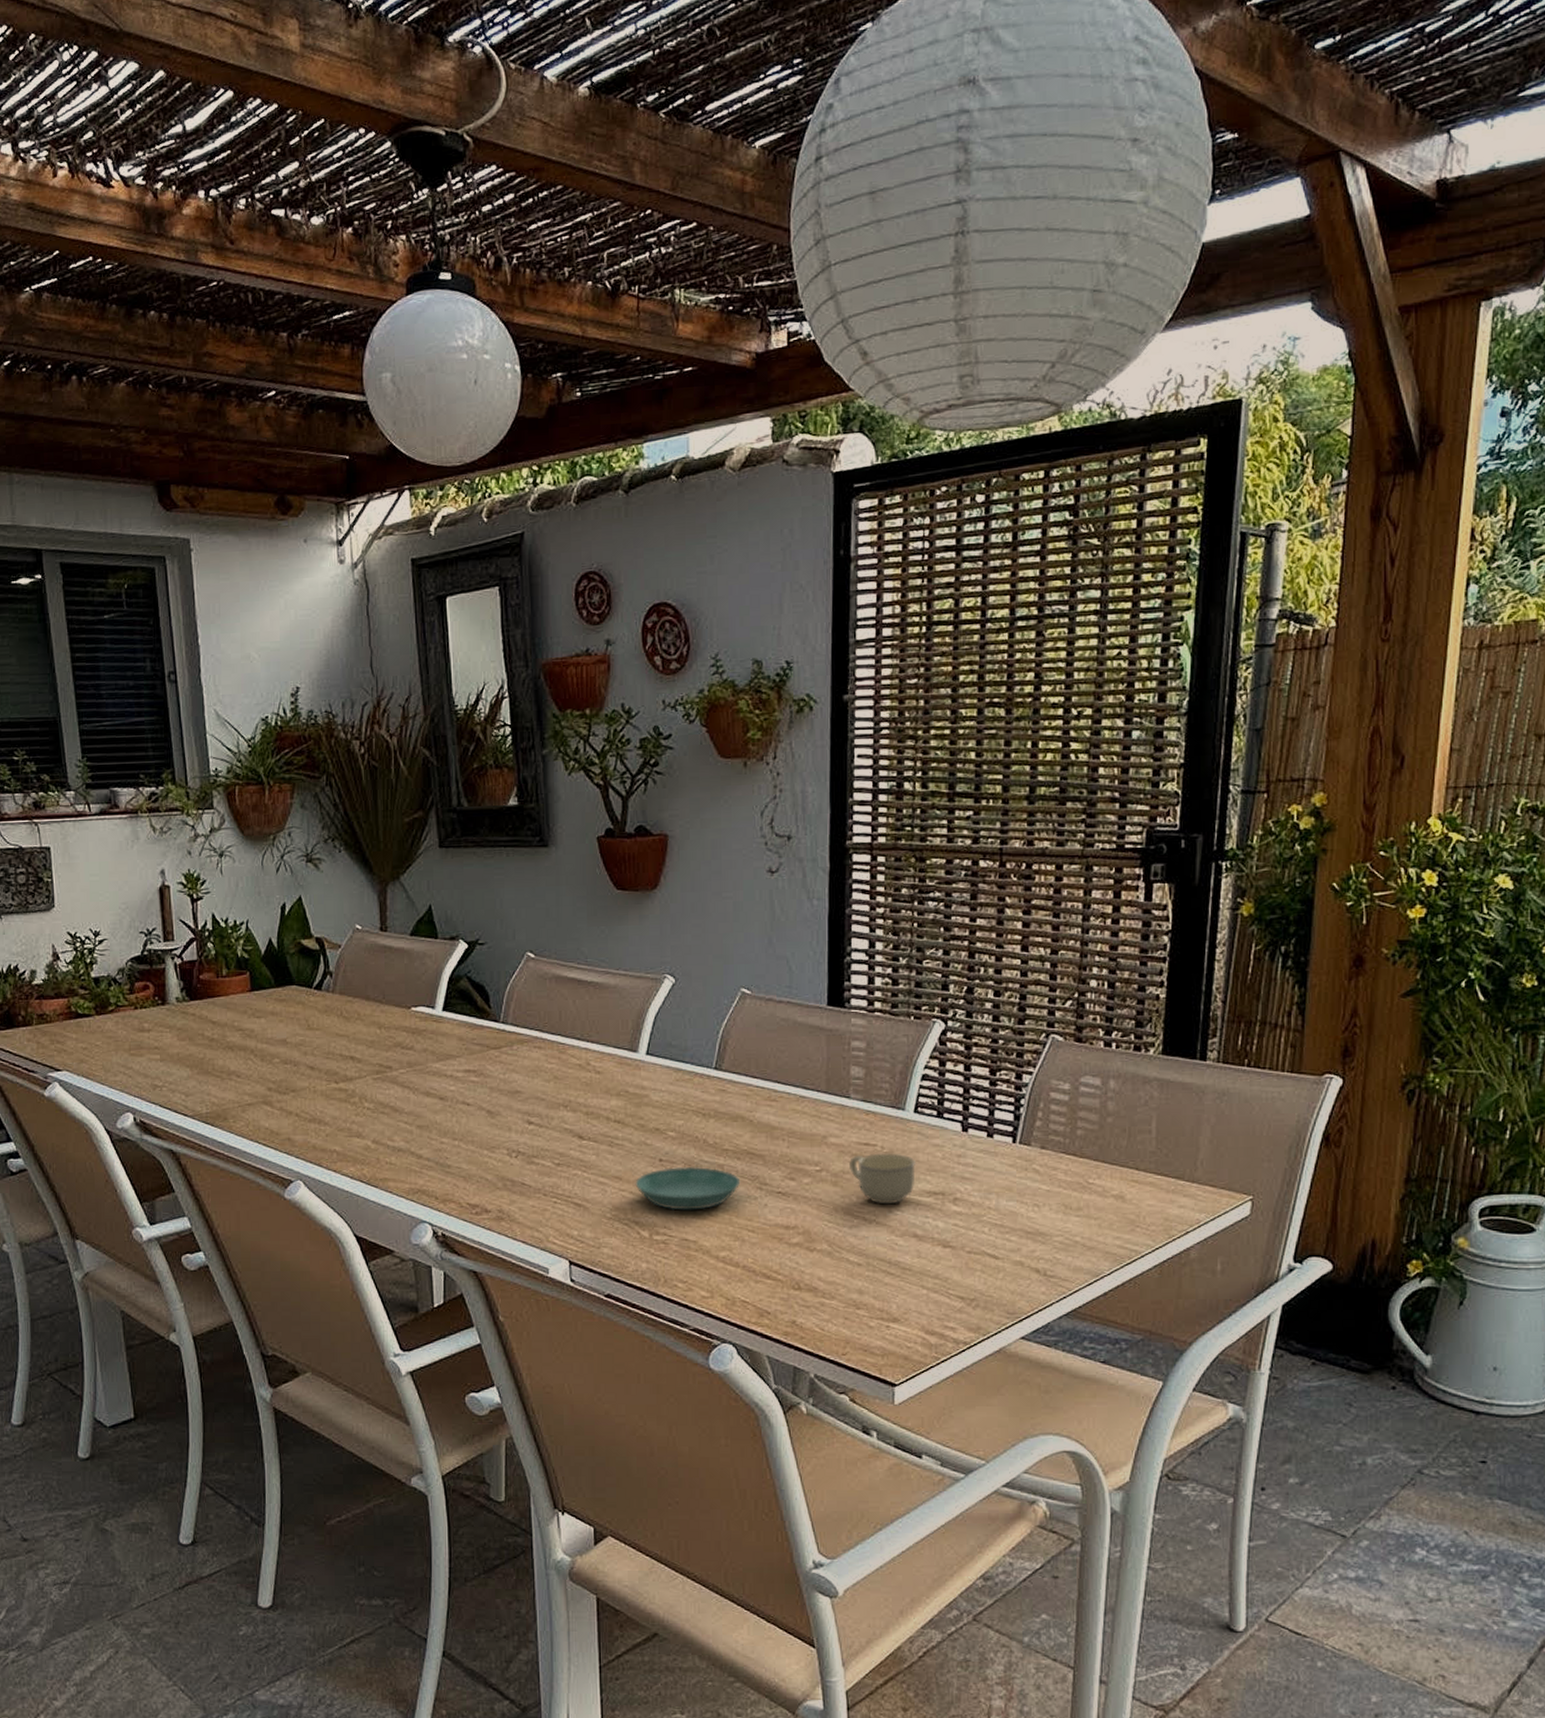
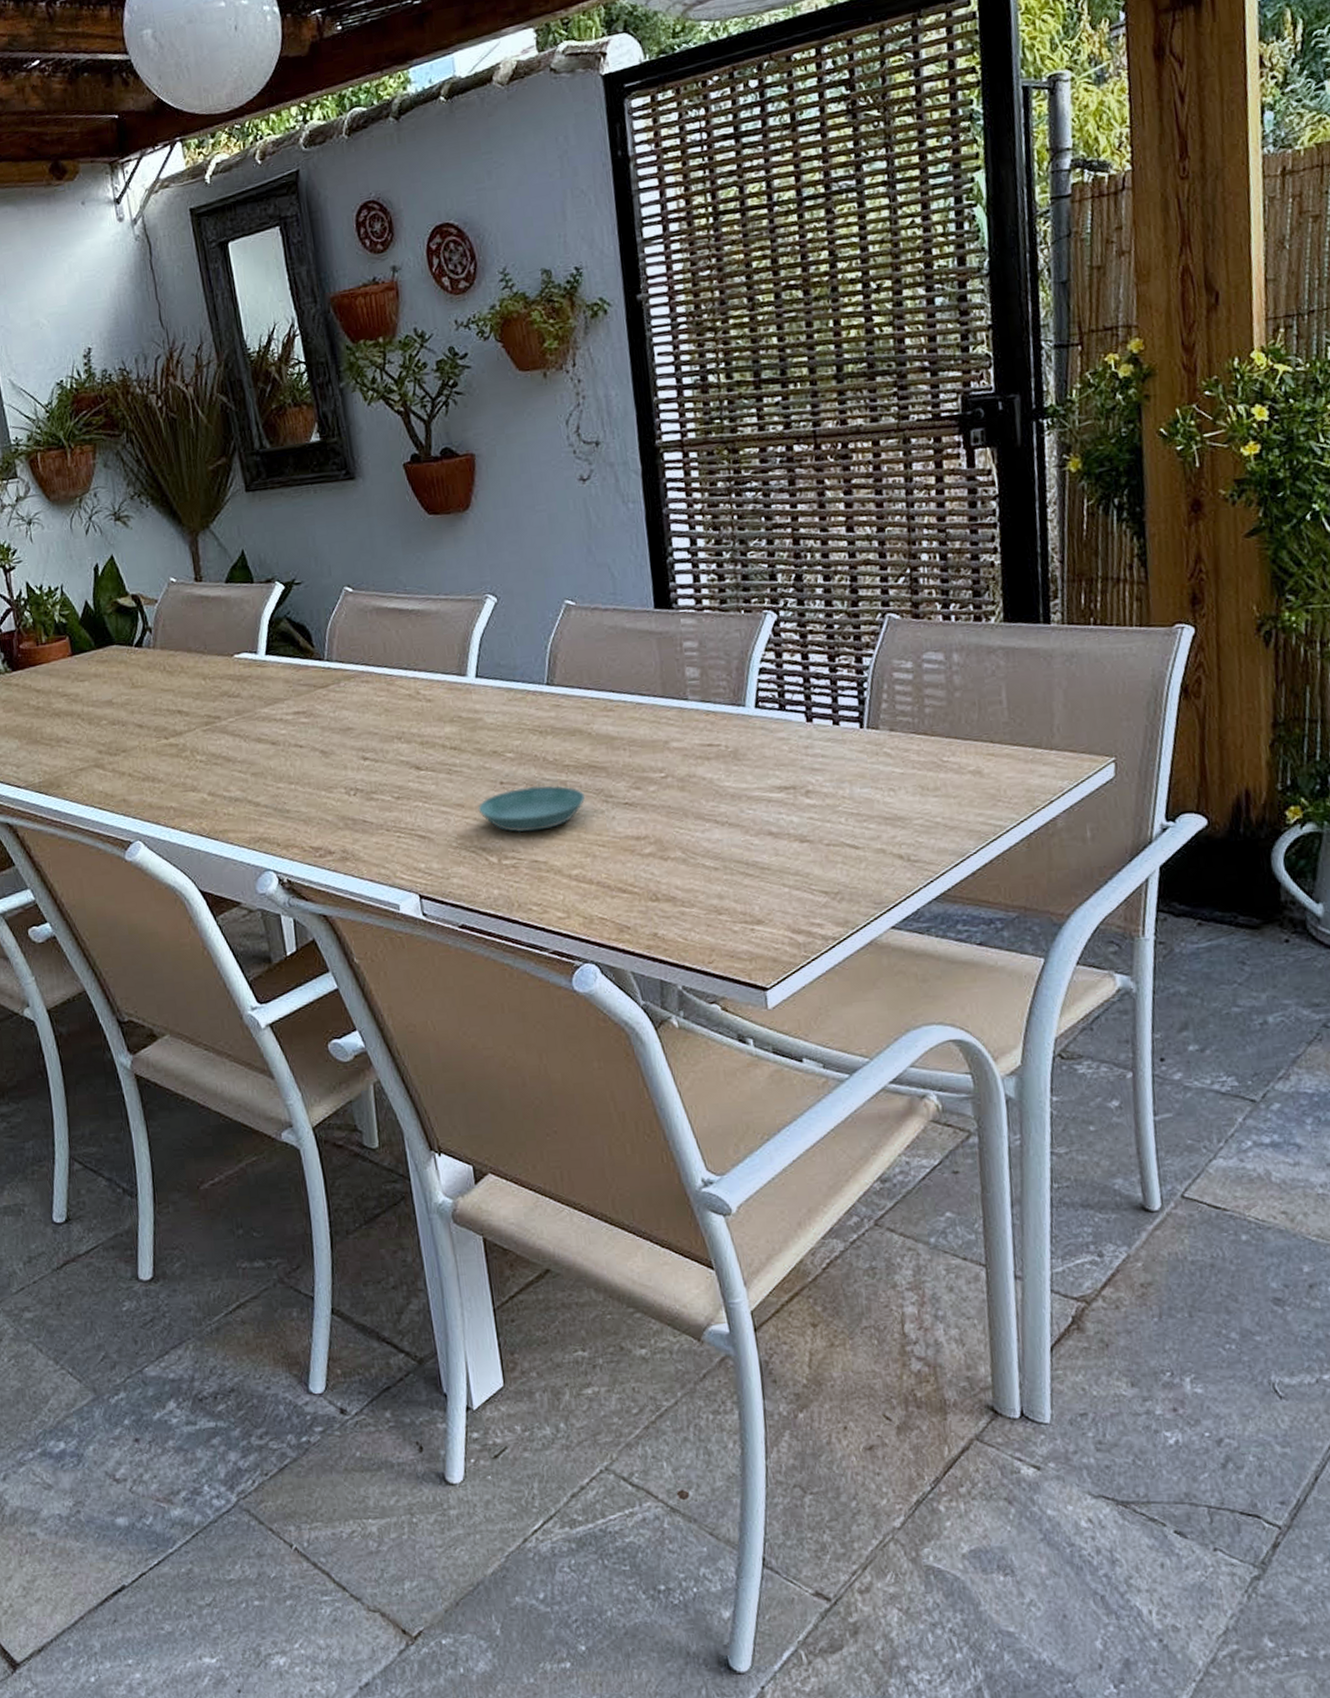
cup: present [849,1153,917,1205] -> none [694,751,765,805]

